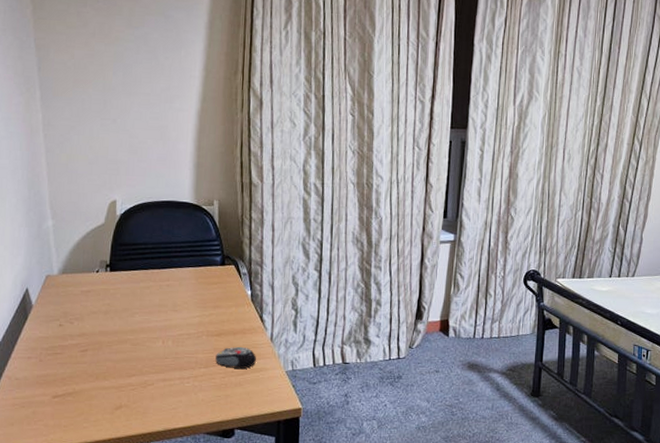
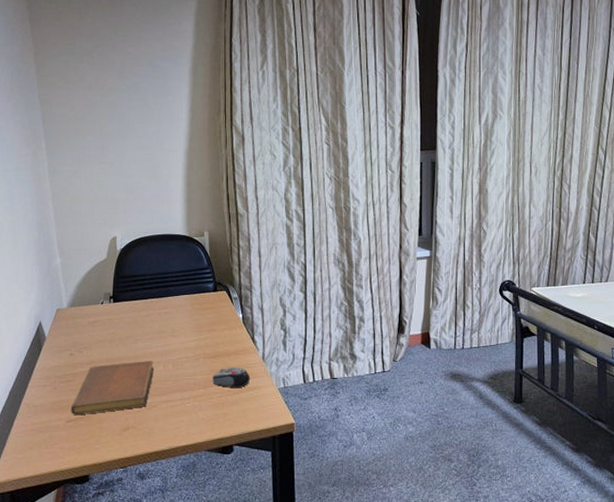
notebook: none [57,335,152,391] -> present [70,361,154,416]

